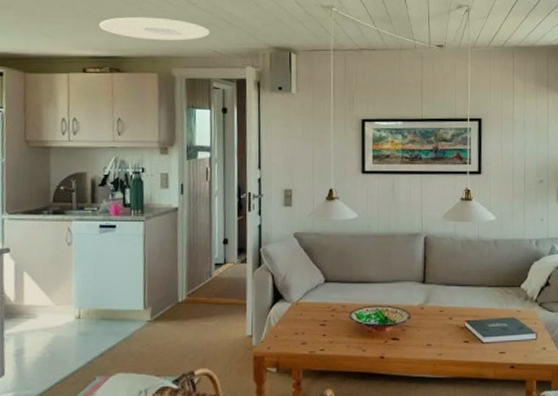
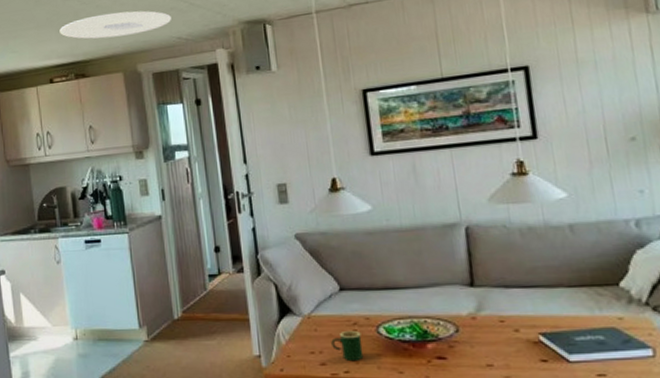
mug: none [313,315,337,341] -> present [331,330,364,362]

